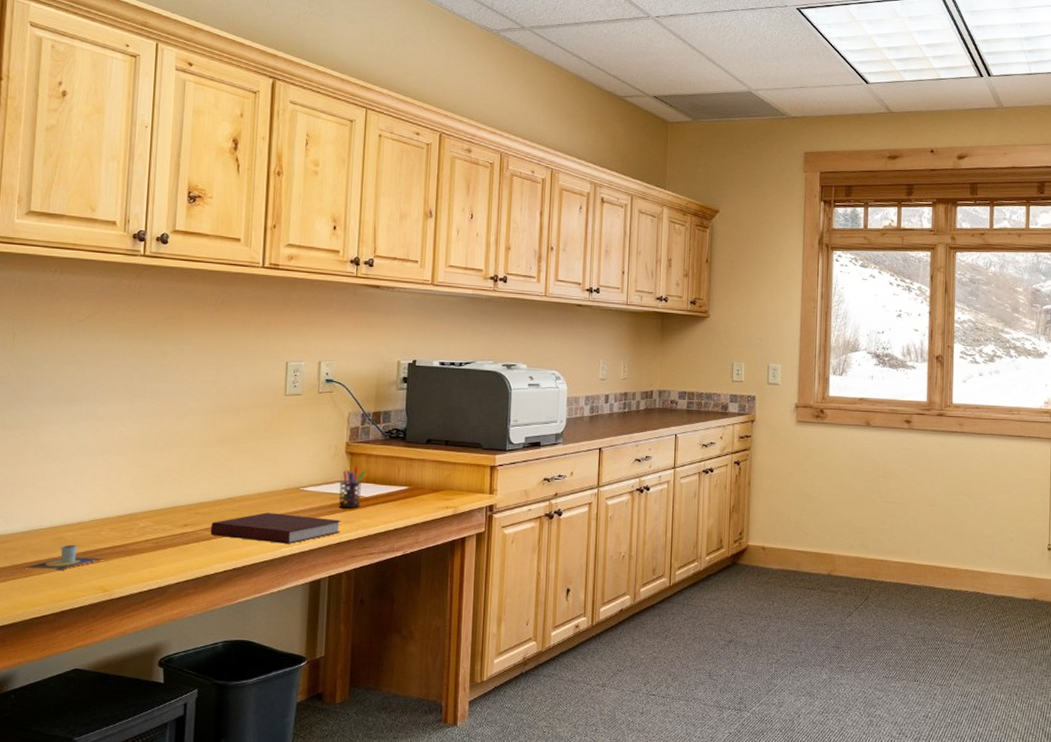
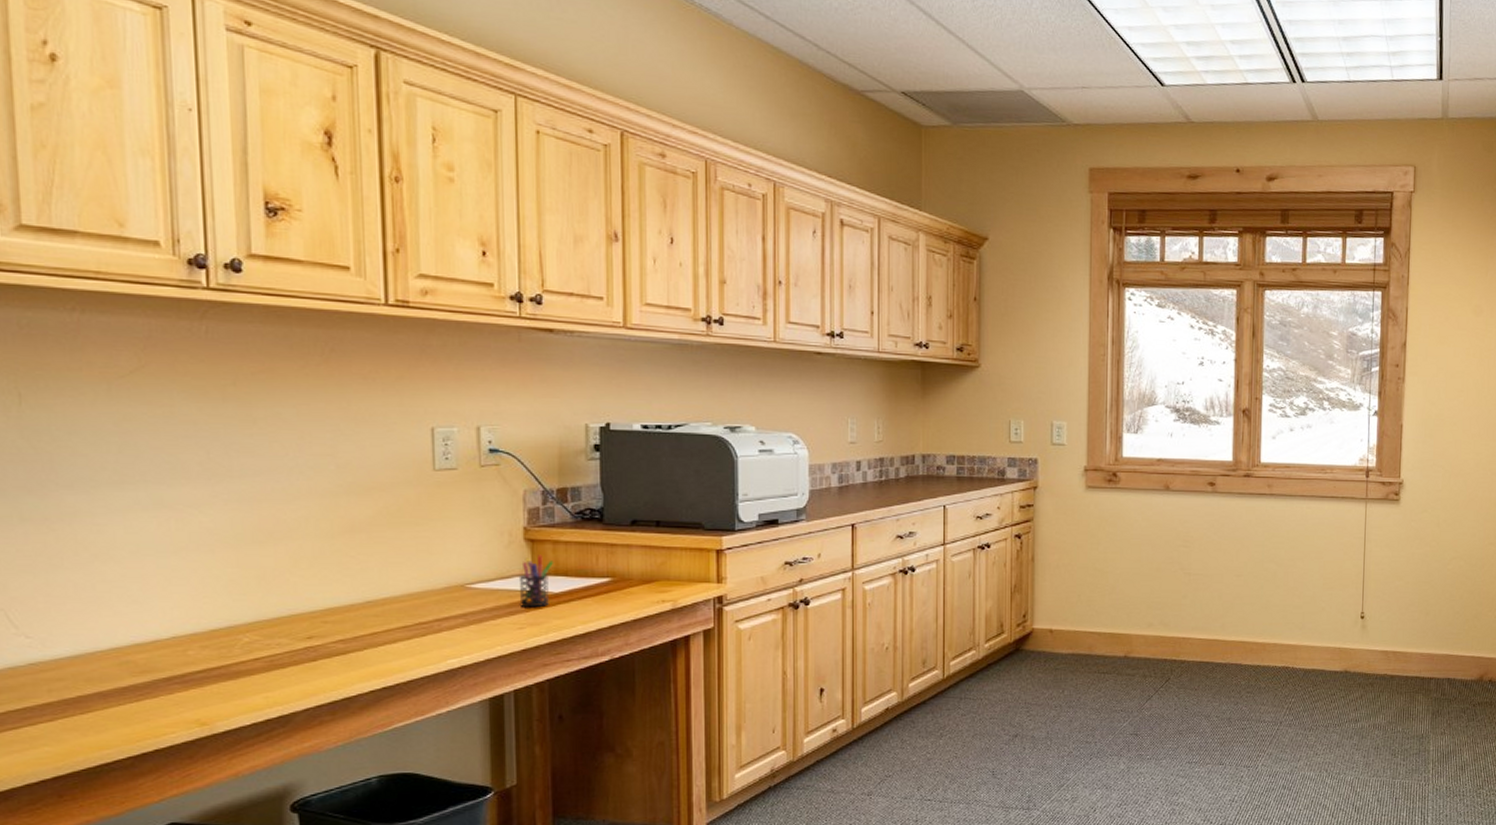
mug: present [25,544,104,571] -> none [80,669,196,704]
notebook: present [210,512,341,544] -> none [346,617,525,654]

